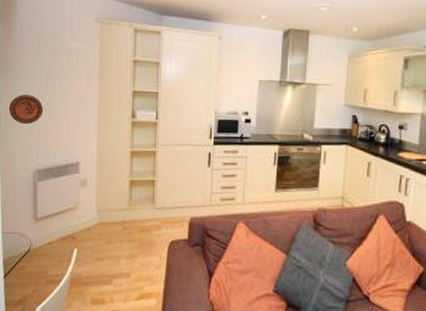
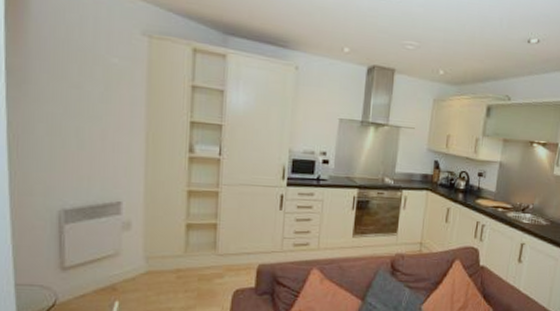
decorative plate: present [9,95,44,125] -> none [22,117,72,155]

